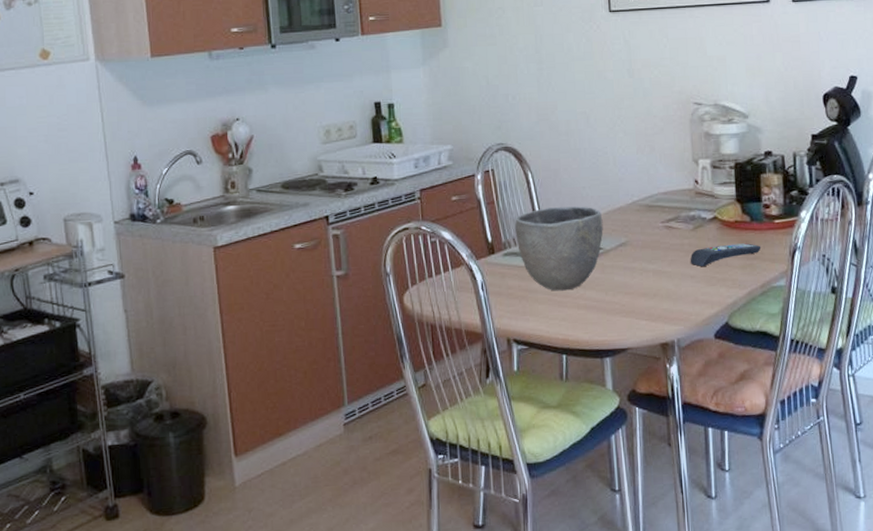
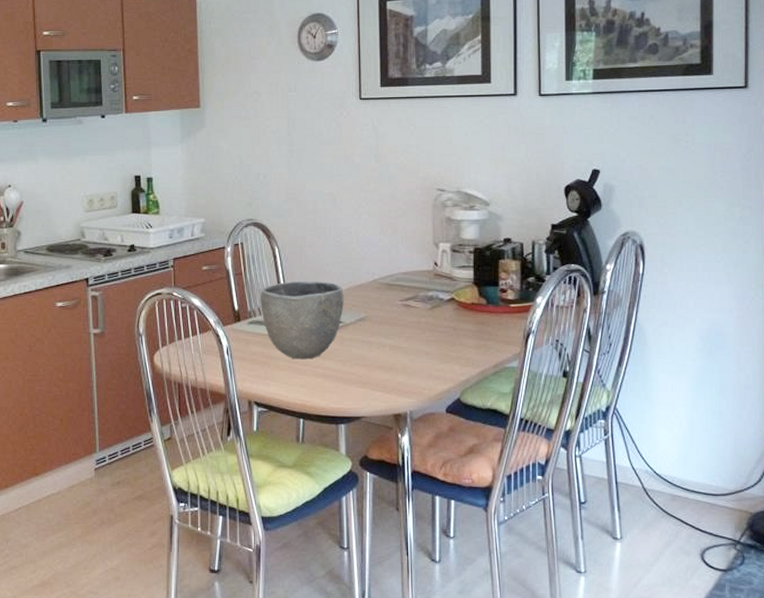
remote control: present [690,243,761,267] -> none [426,325,496,345]

